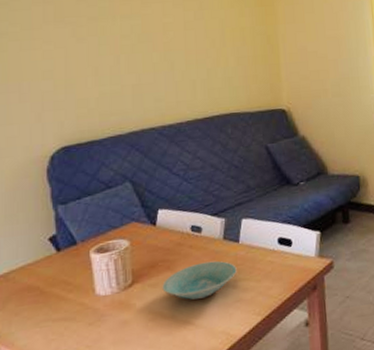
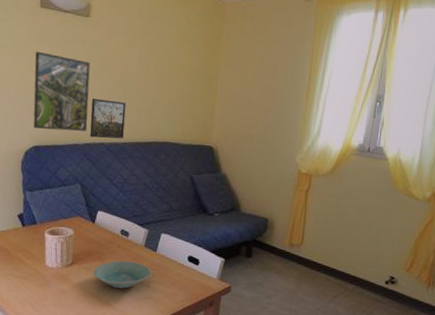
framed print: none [51,34,131,126] -> present [33,51,91,132]
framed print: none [133,76,179,124] -> present [90,98,127,139]

